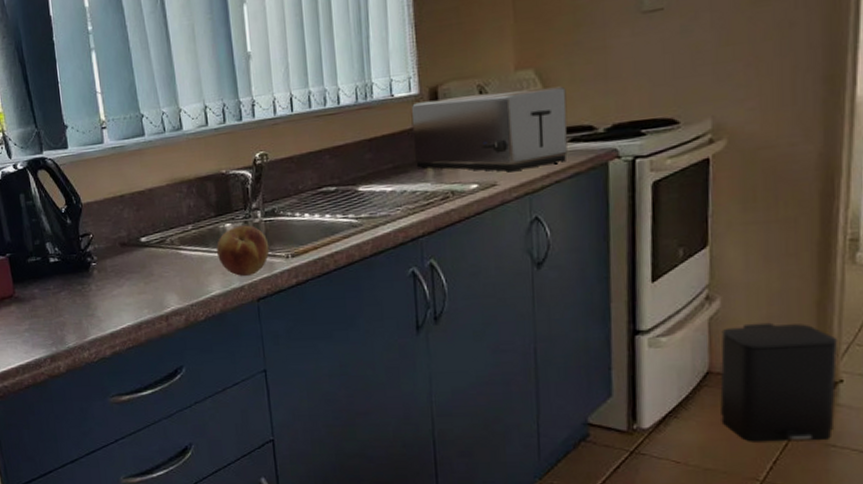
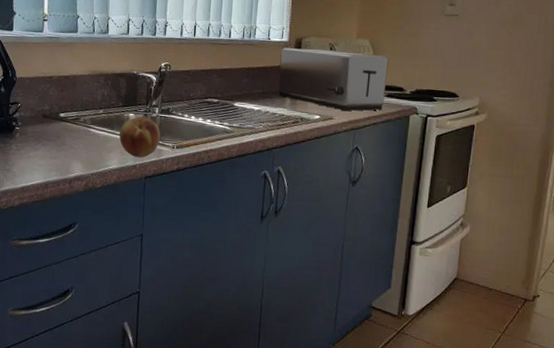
pedal bin: present [720,322,839,442] -> none [460,246,540,337]

